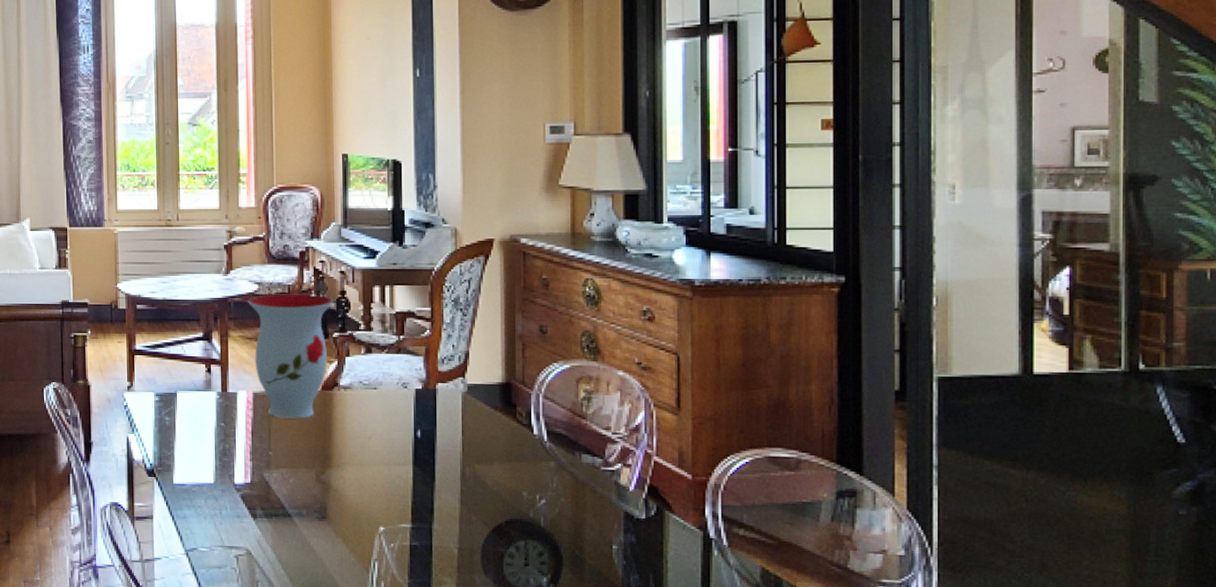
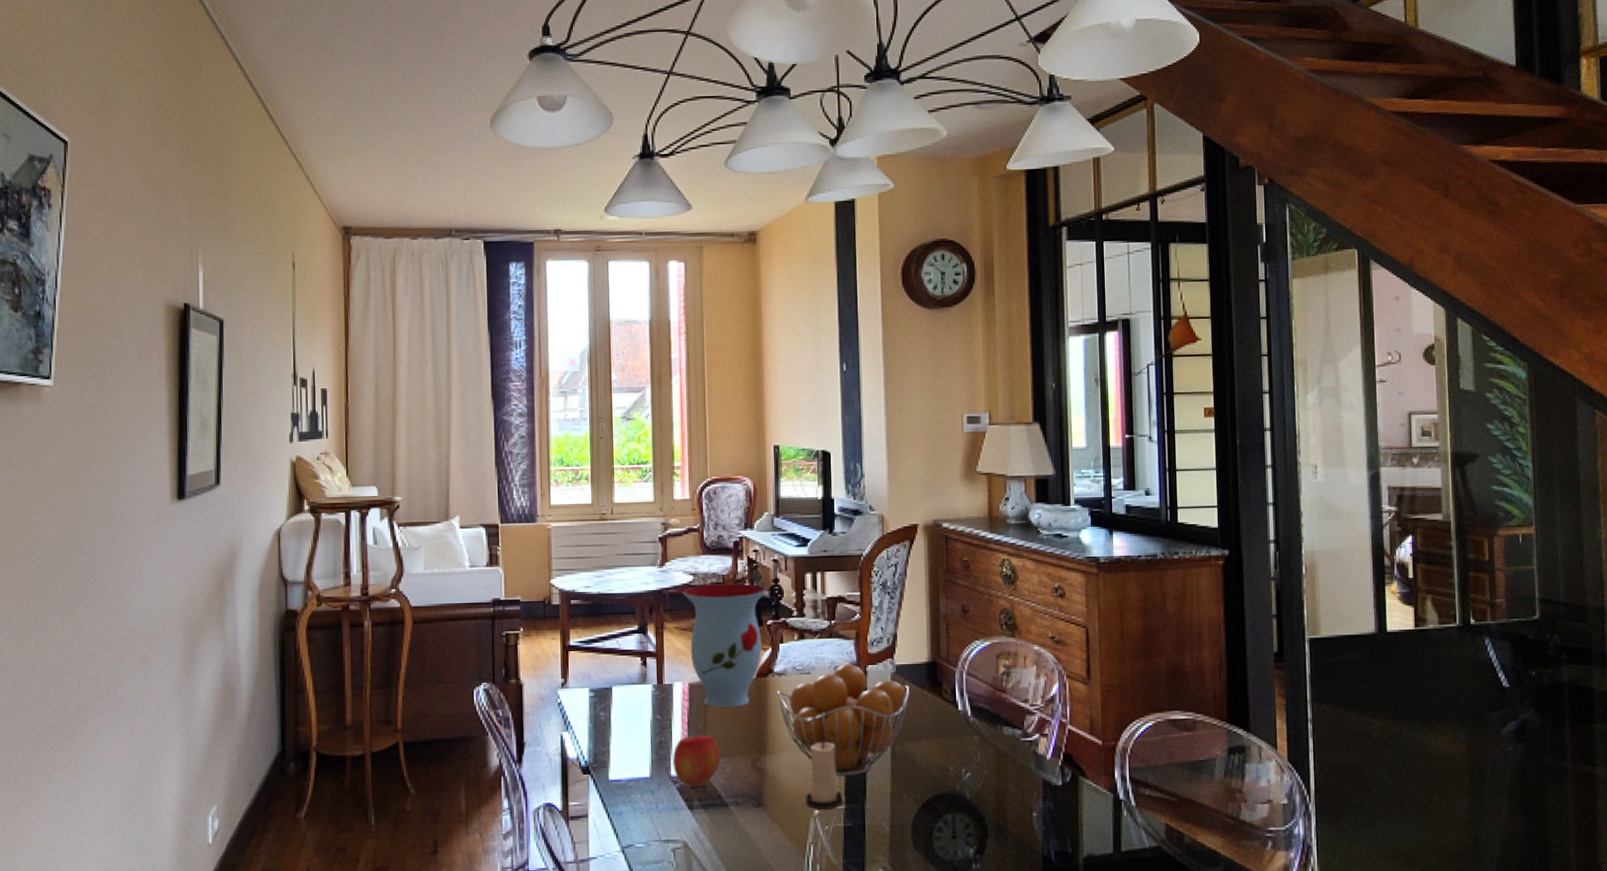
apple: none [236,444,284,497] -> present [673,734,720,788]
fruit basket: none [343,380,481,495] -> present [777,663,909,777]
candle: none [370,456,411,527] -> present [805,739,844,809]

